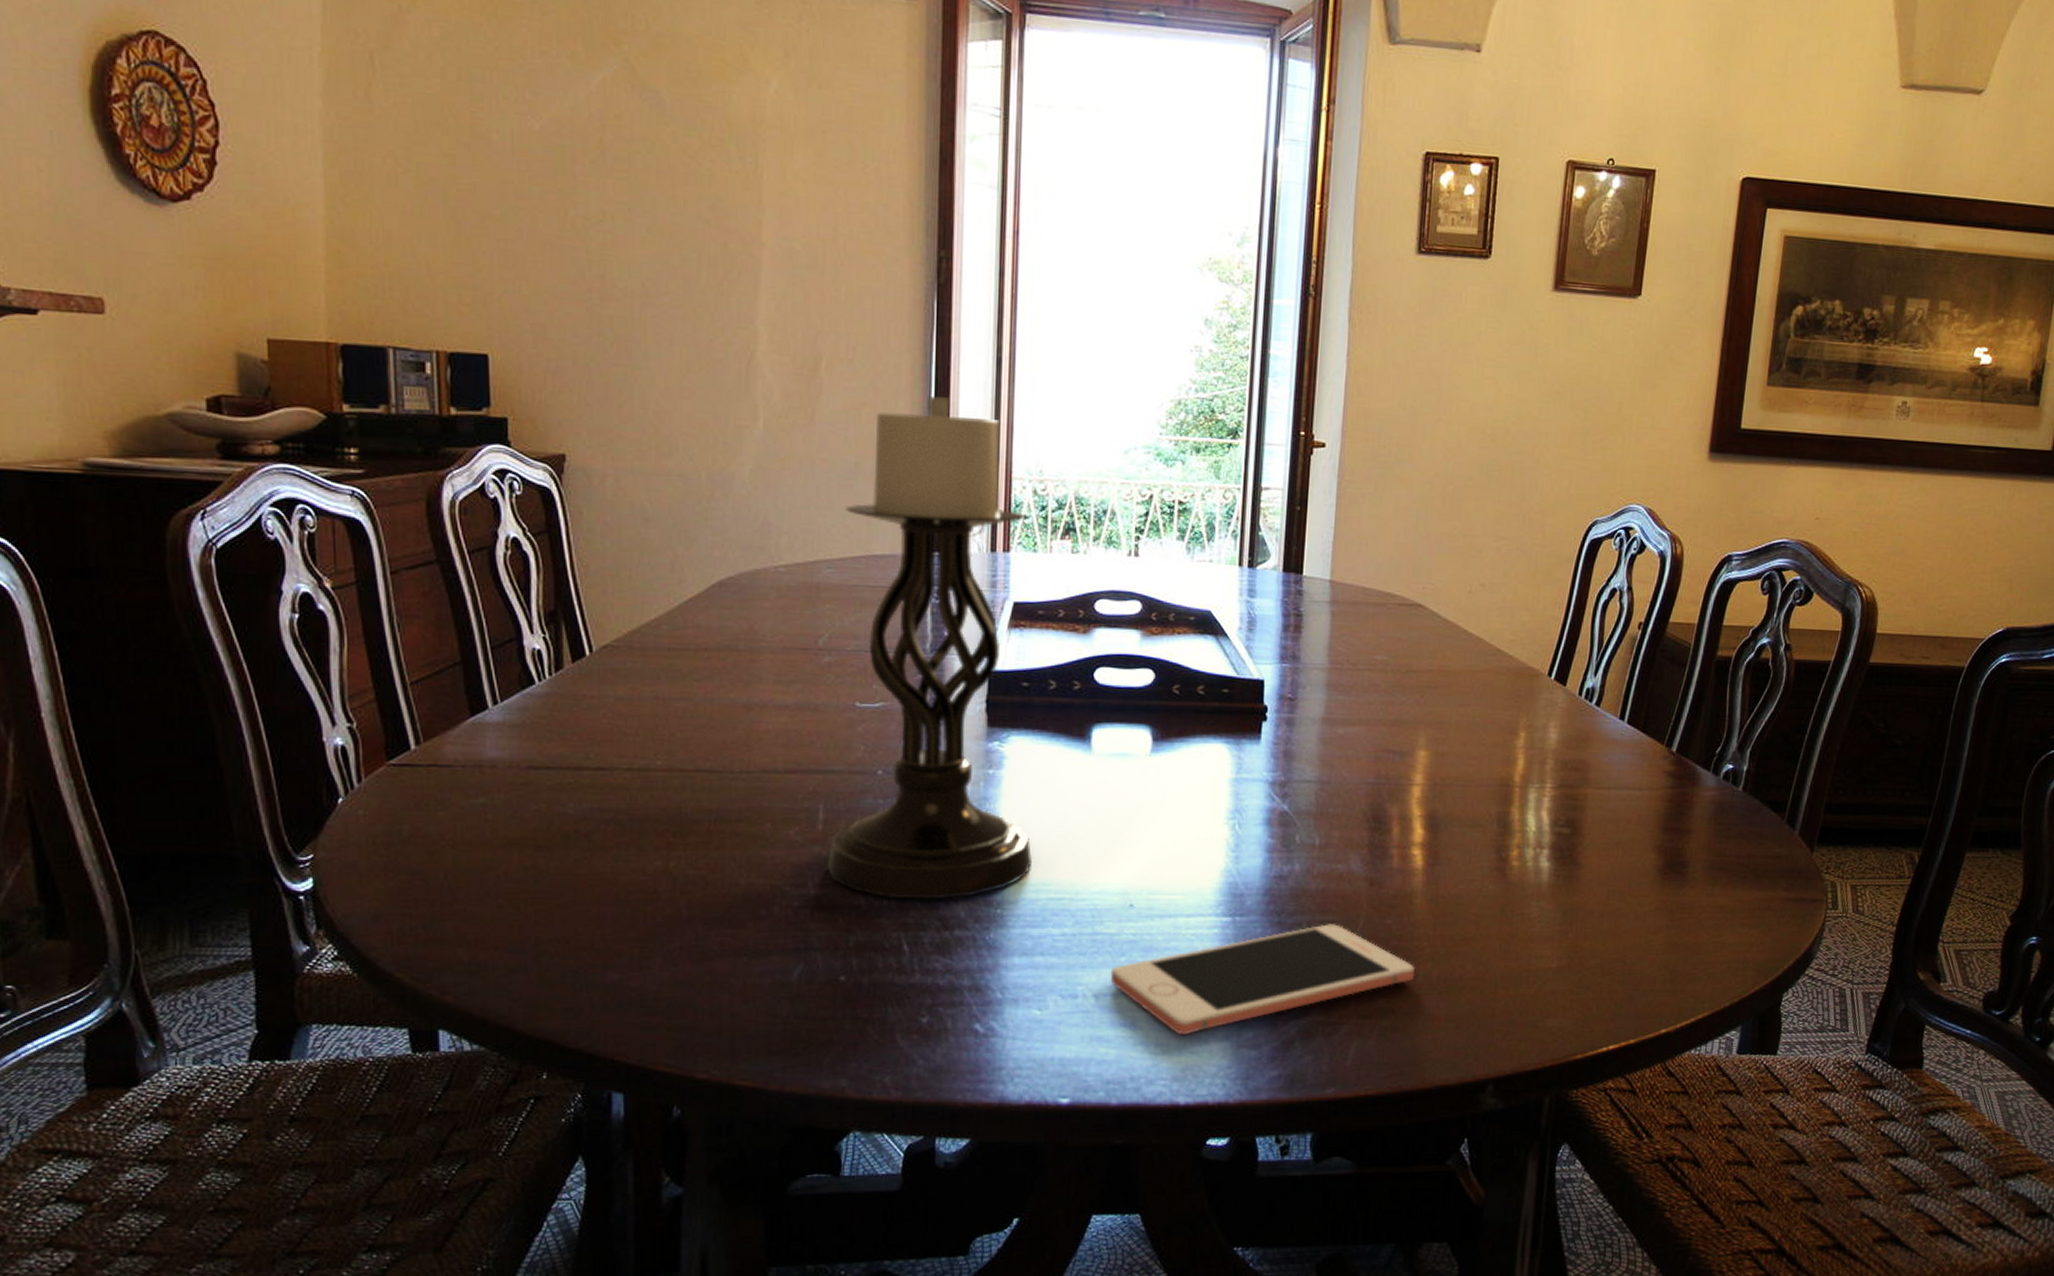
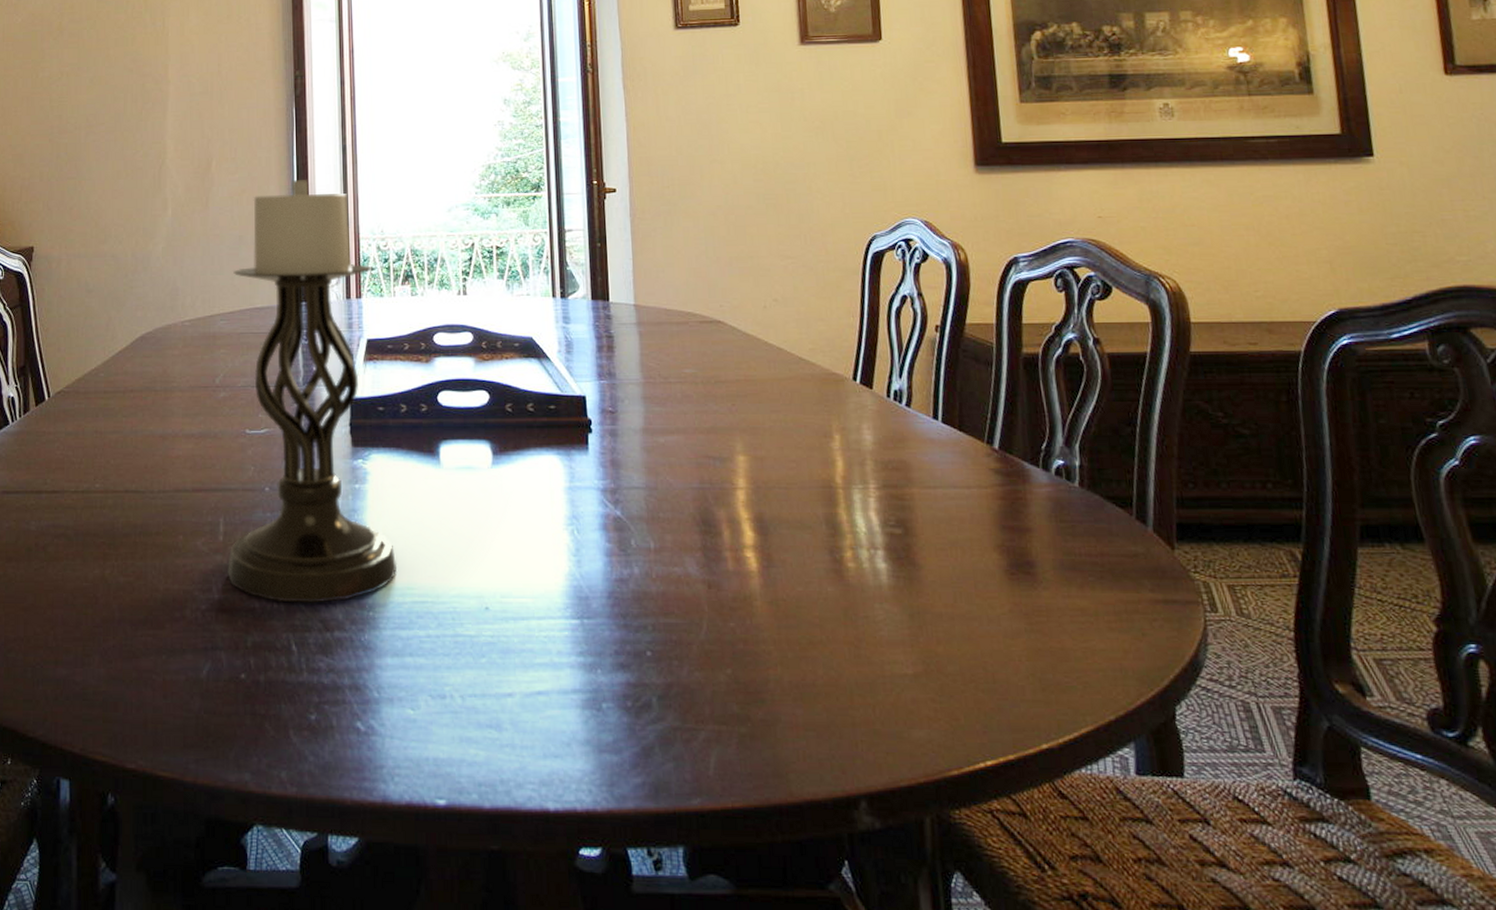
cell phone: present [1110,924,1416,1036] -> none [473,627,766,739]

